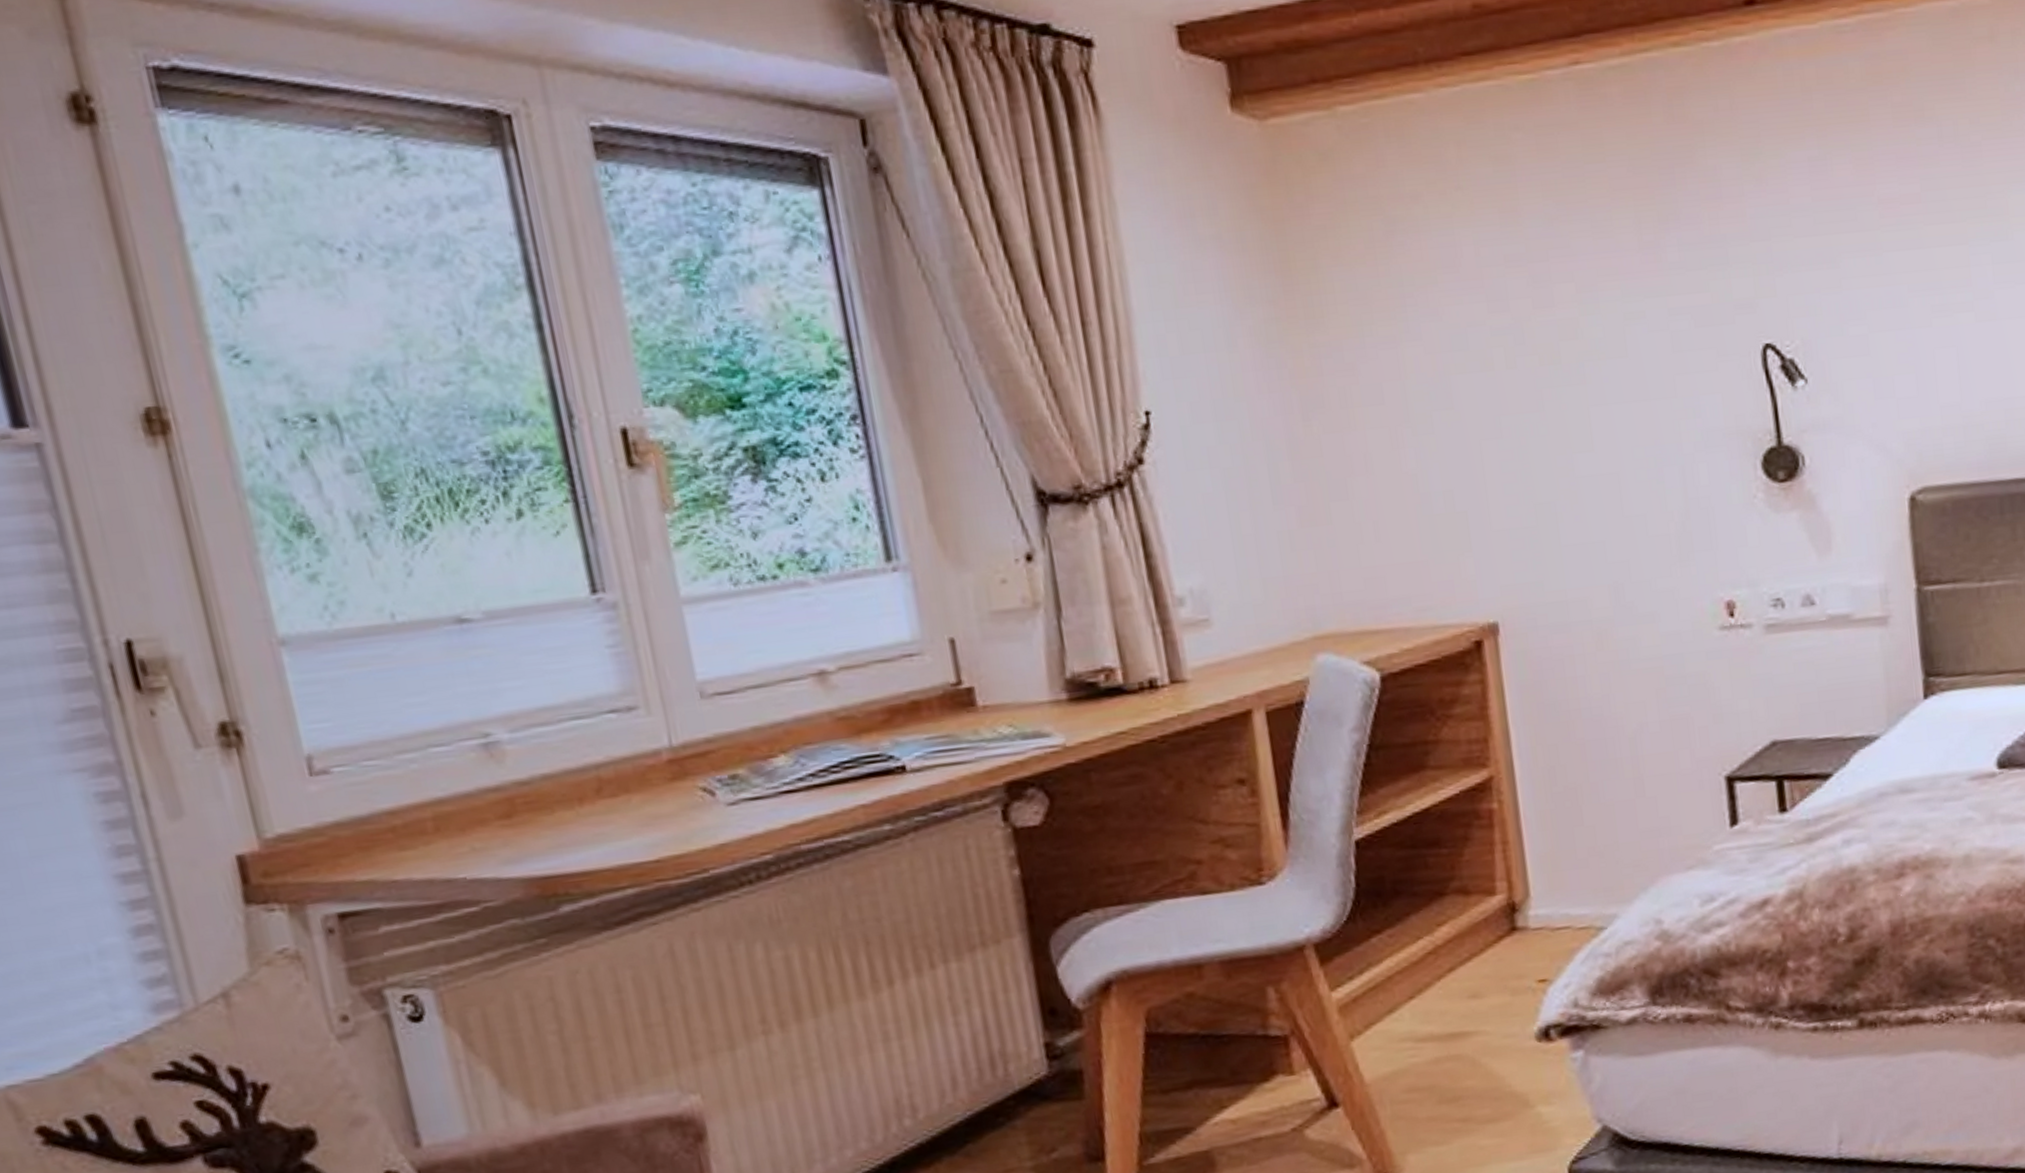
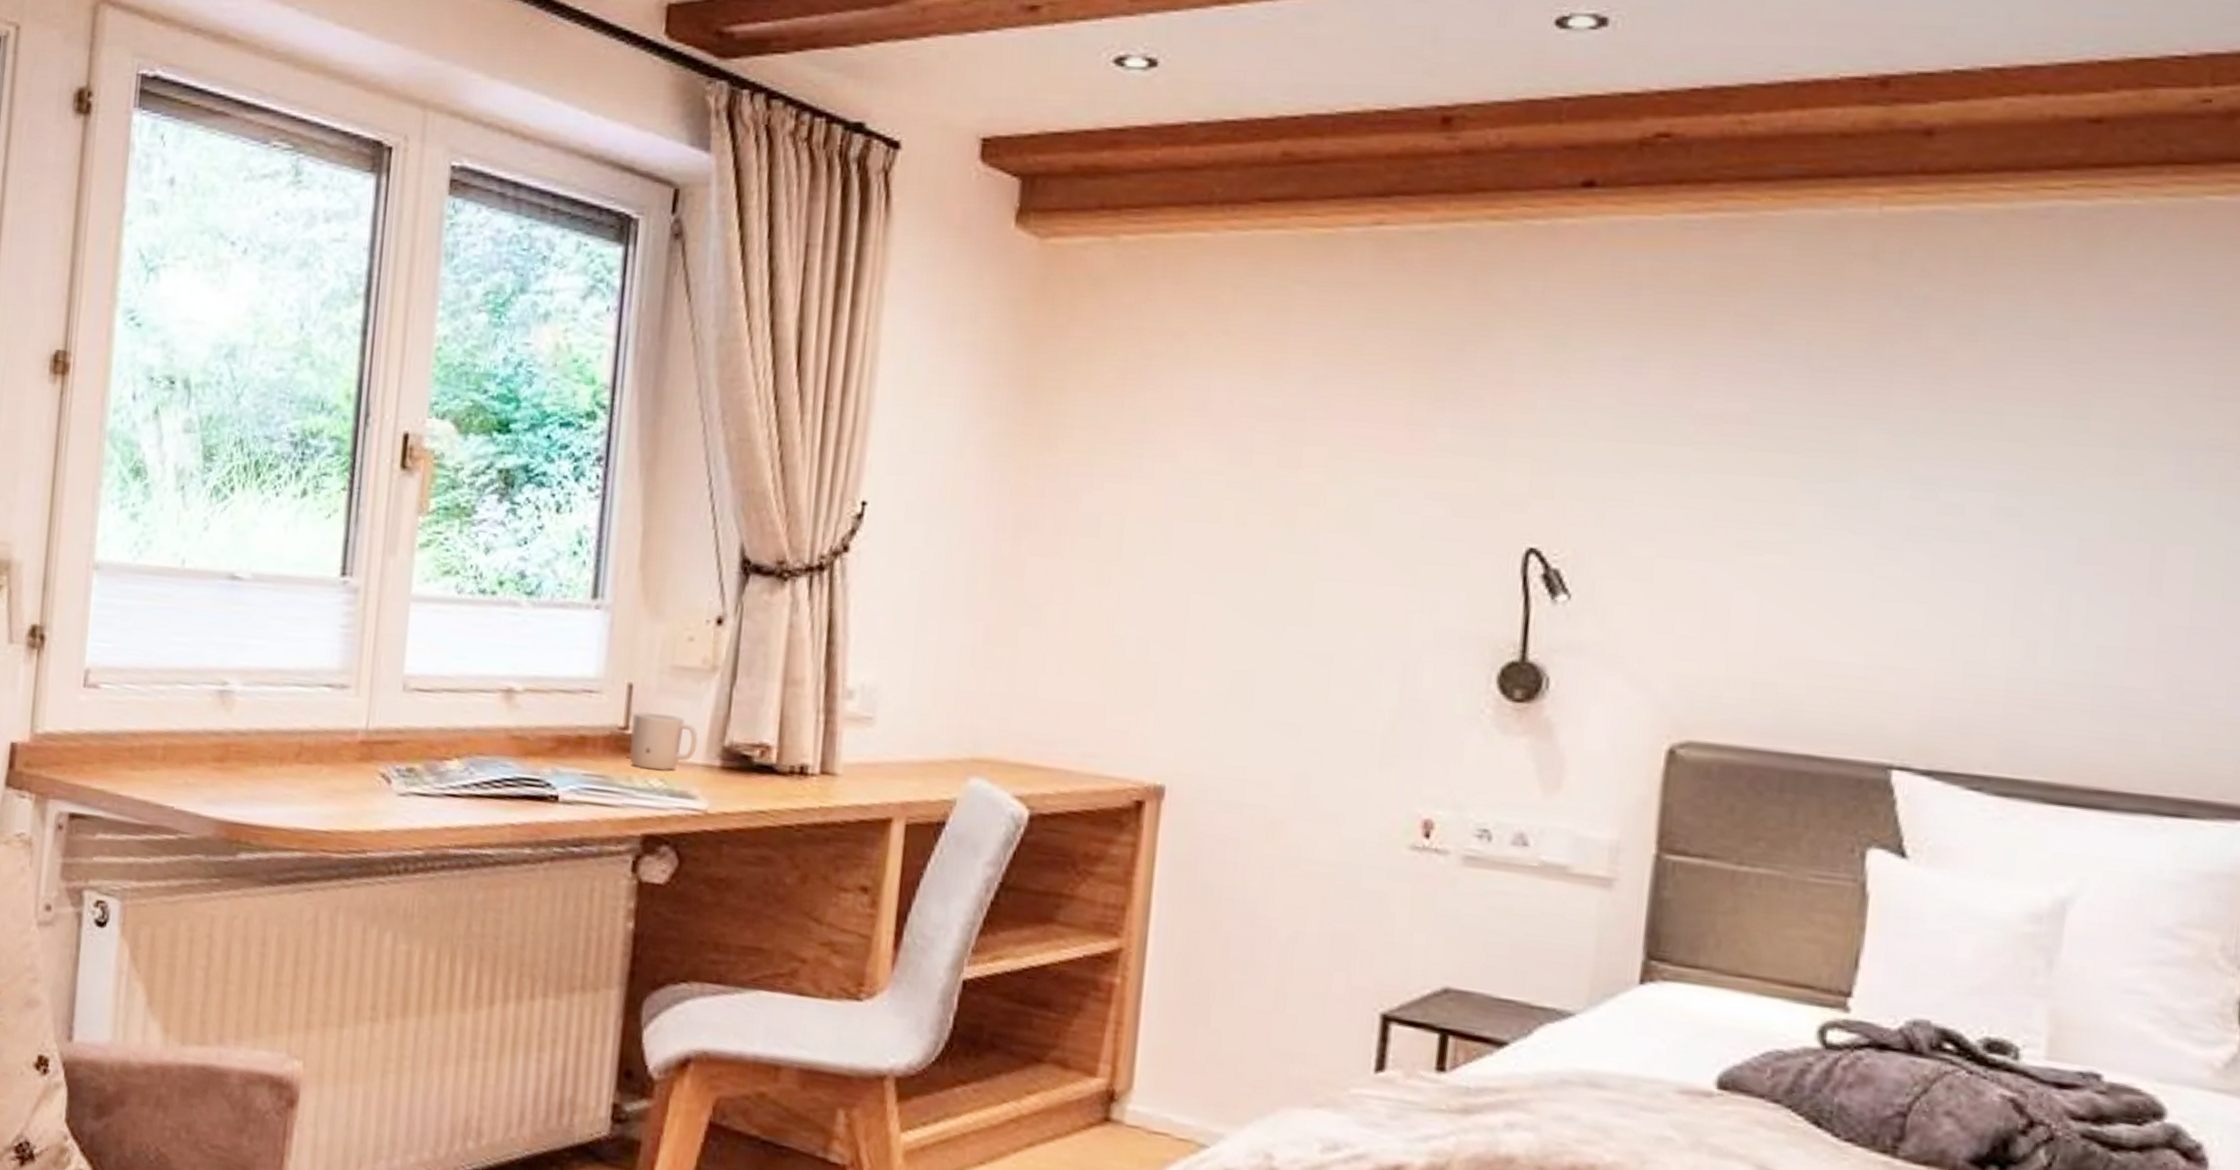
mug: none [962,659,1038,719] -> present [629,712,698,770]

